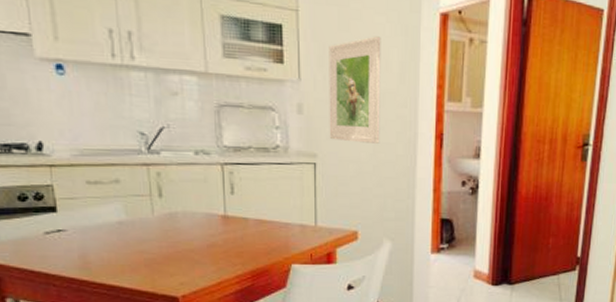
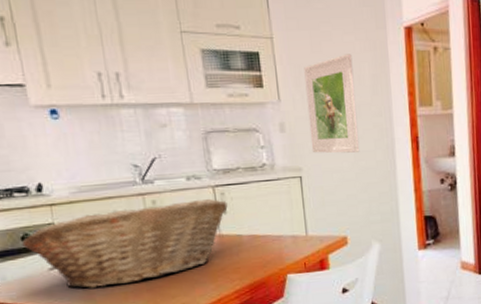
fruit basket: none [18,176,236,257] -> present [22,198,228,289]

